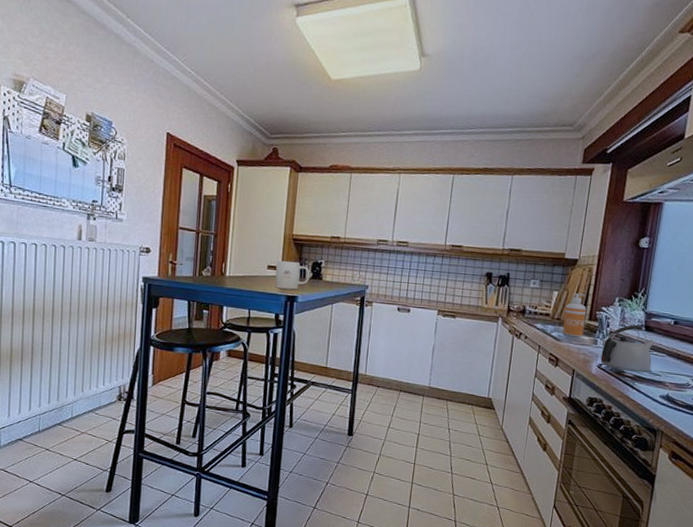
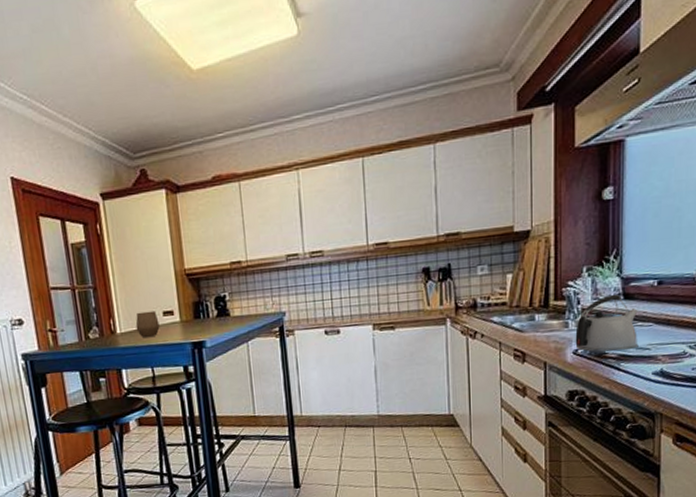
cup: none [242,262,263,284] -> present [135,310,160,337]
mug: present [275,260,310,290] -> none [173,300,215,336]
soap dispenser: present [562,293,587,337] -> none [523,270,550,324]

